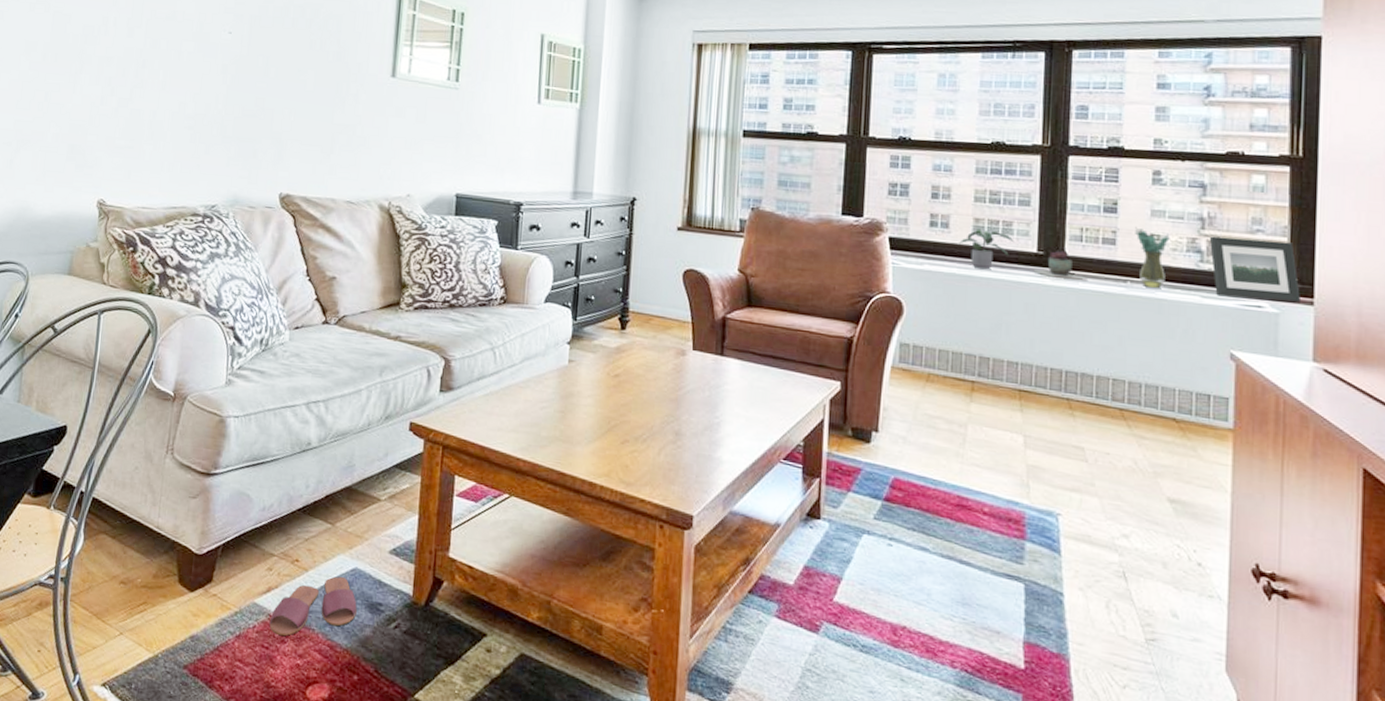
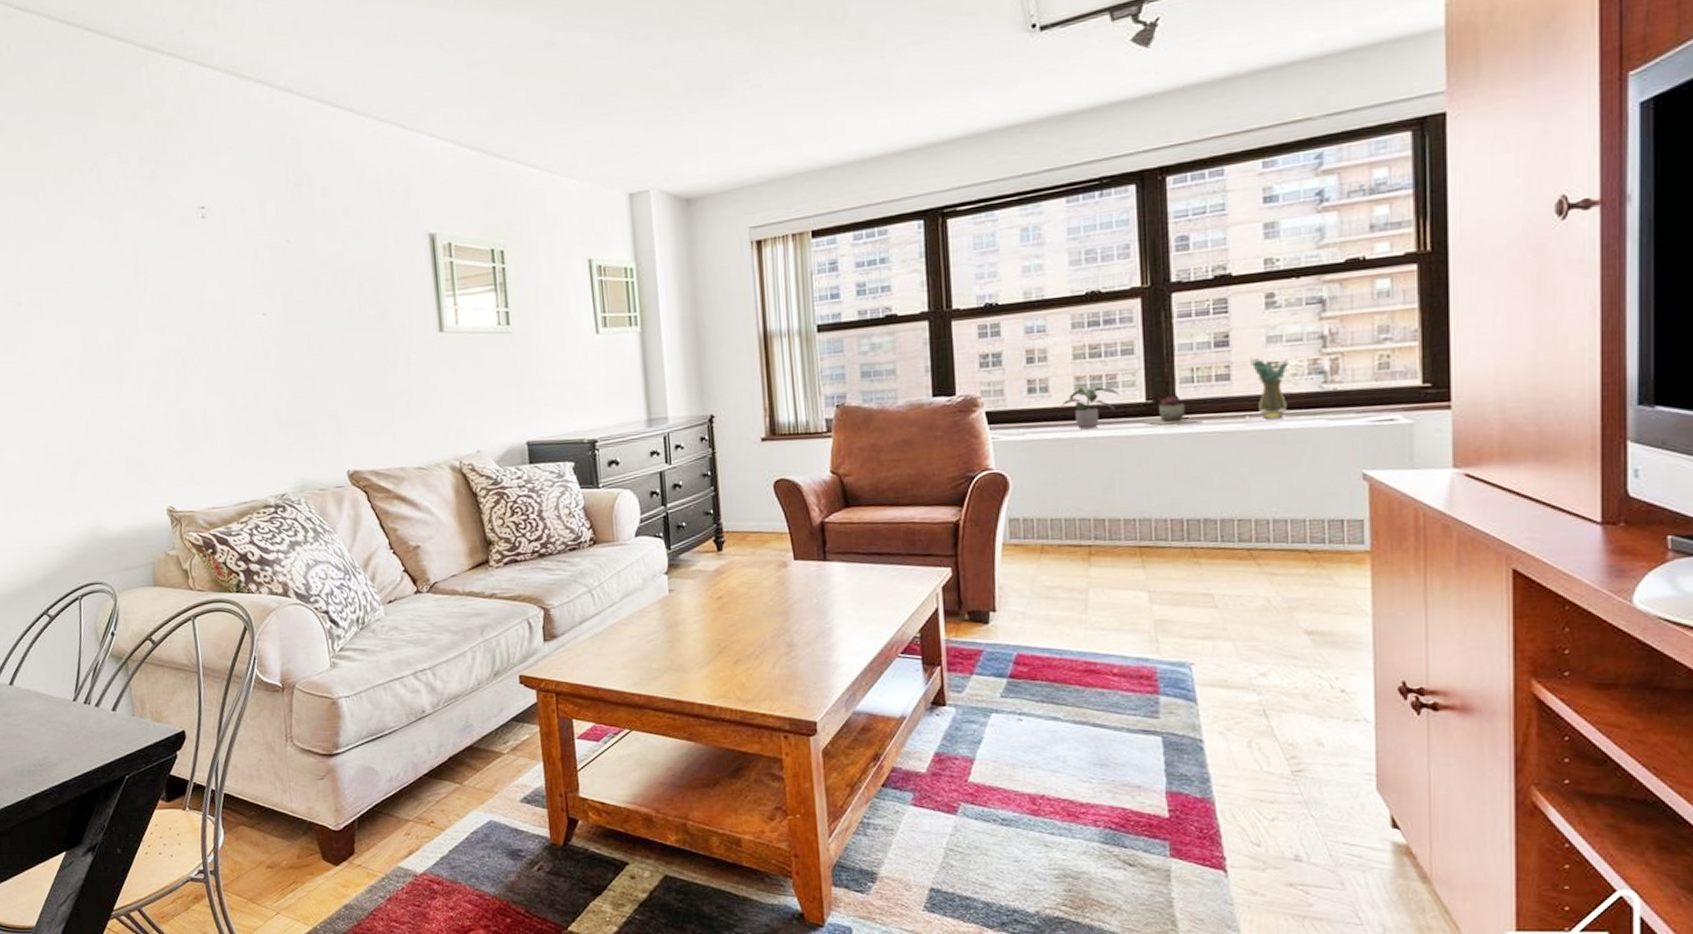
slippers: present [269,576,357,637] -> none [416,831,499,893]
picture frame: present [1209,236,1300,303] -> none [1332,346,1436,416]

